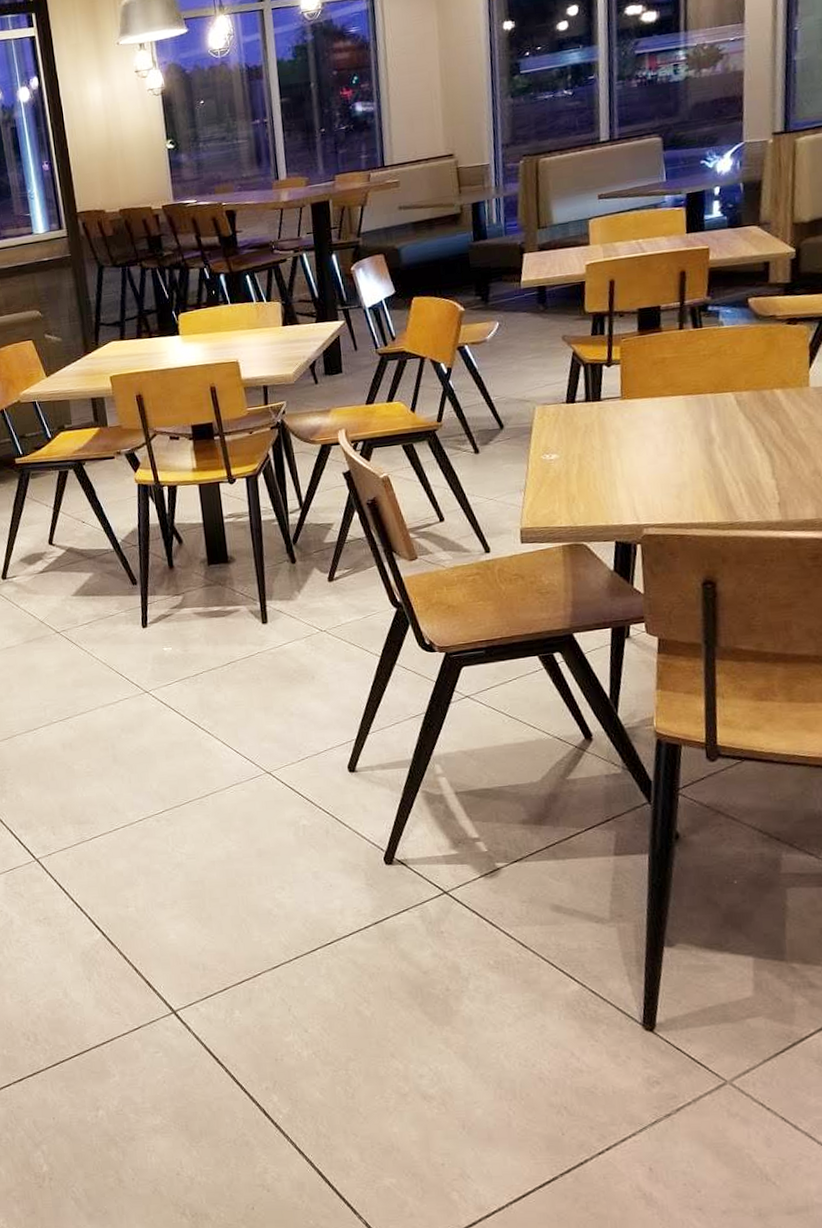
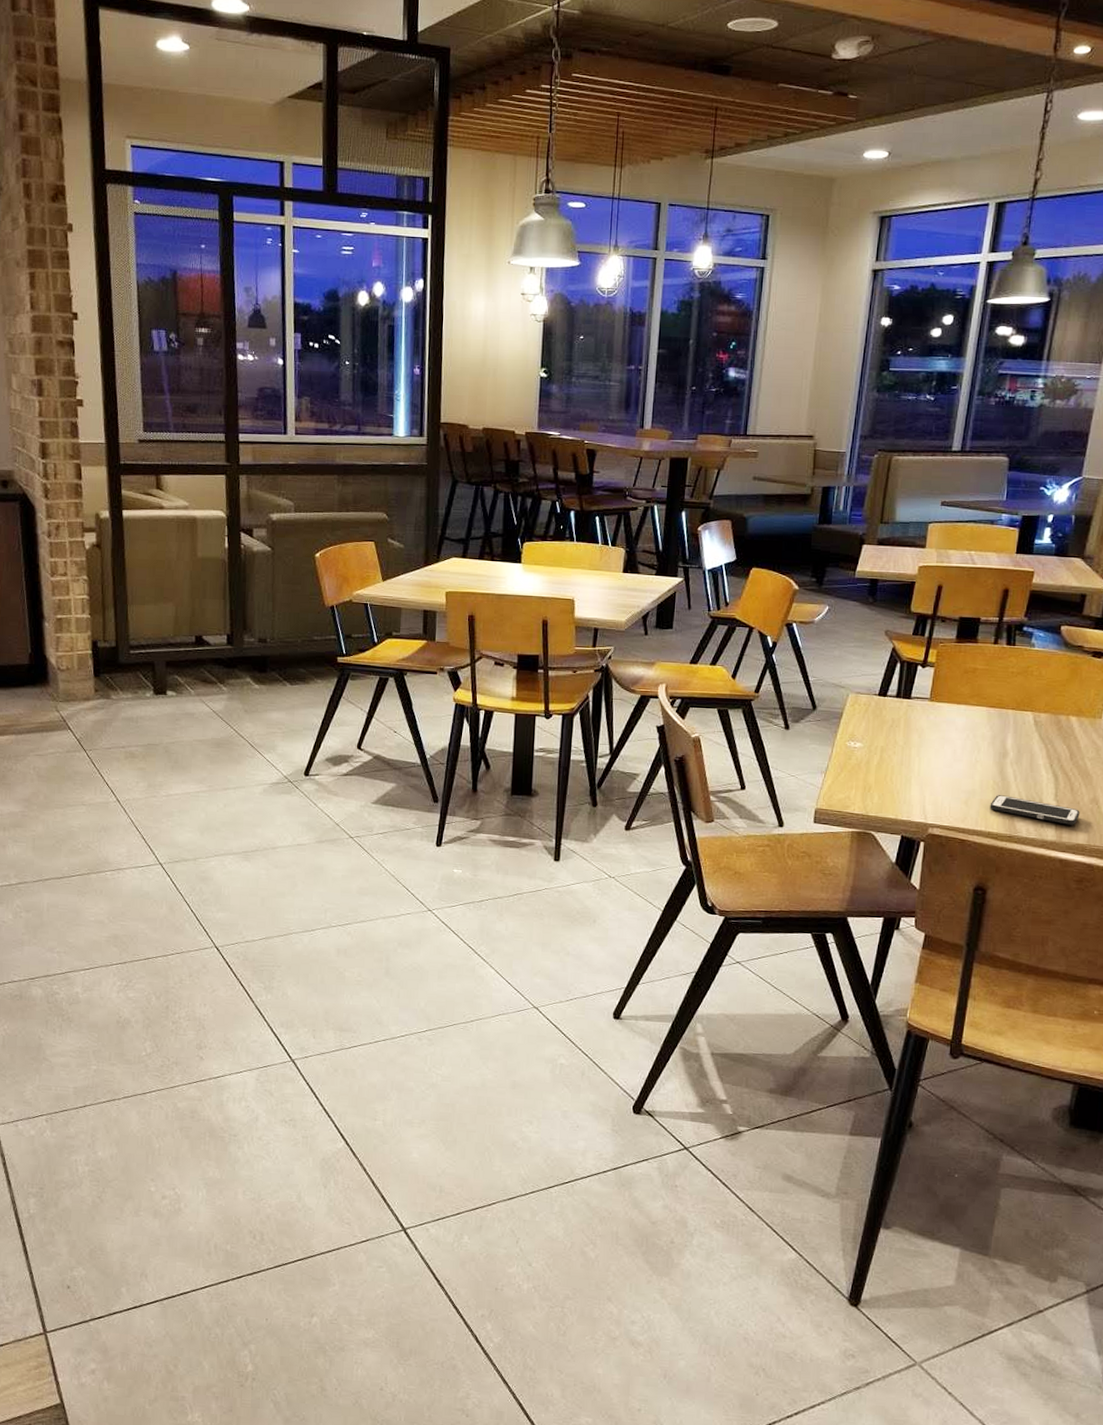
cell phone: none [704,482,803,502] -> present [989,795,1080,825]

